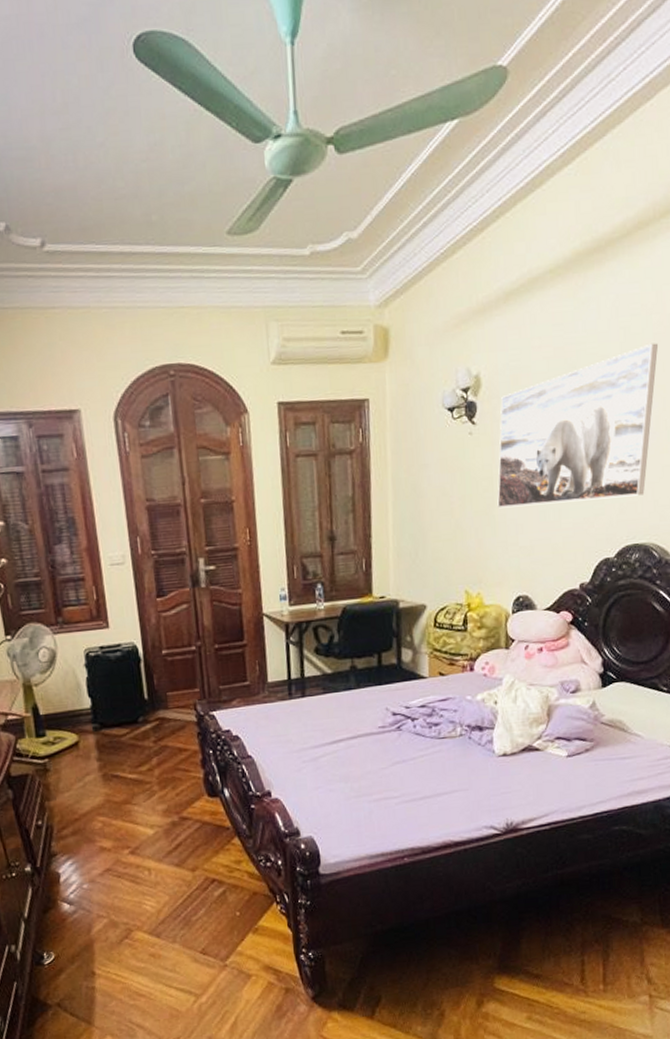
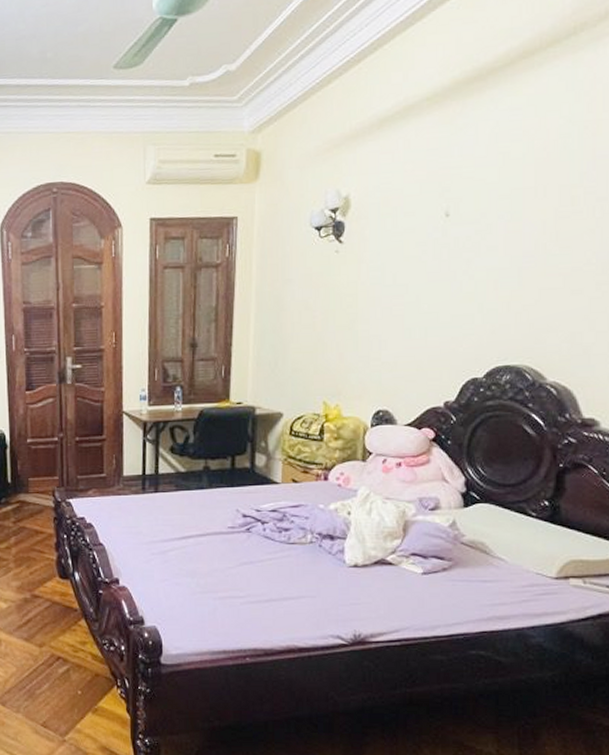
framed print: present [497,343,658,508] -> none [361,168,539,324]

